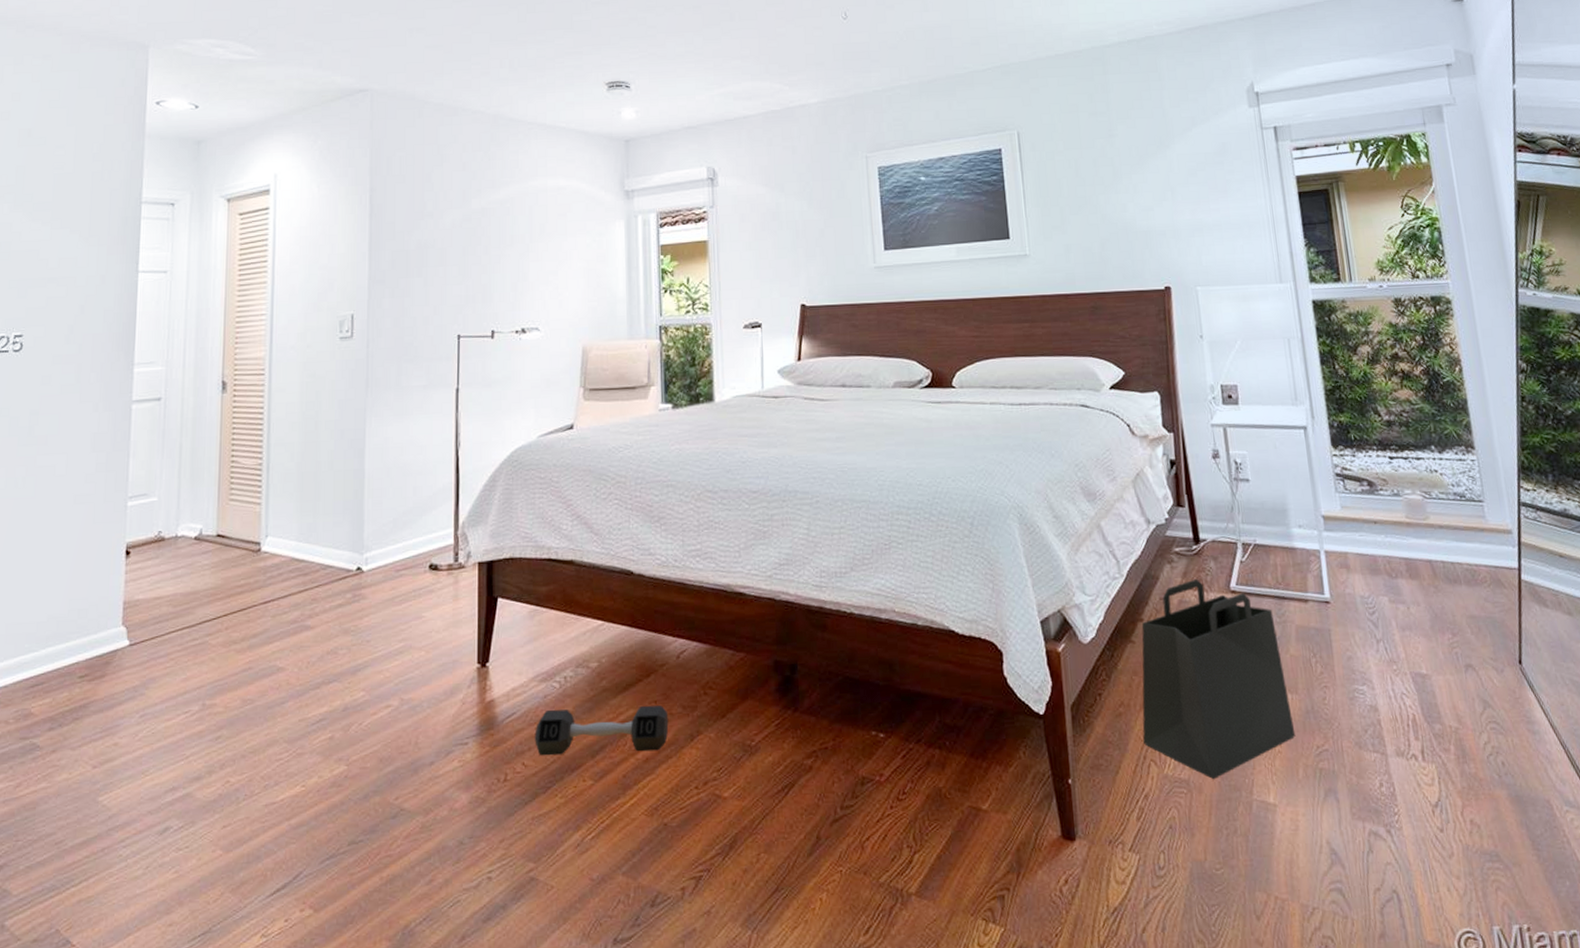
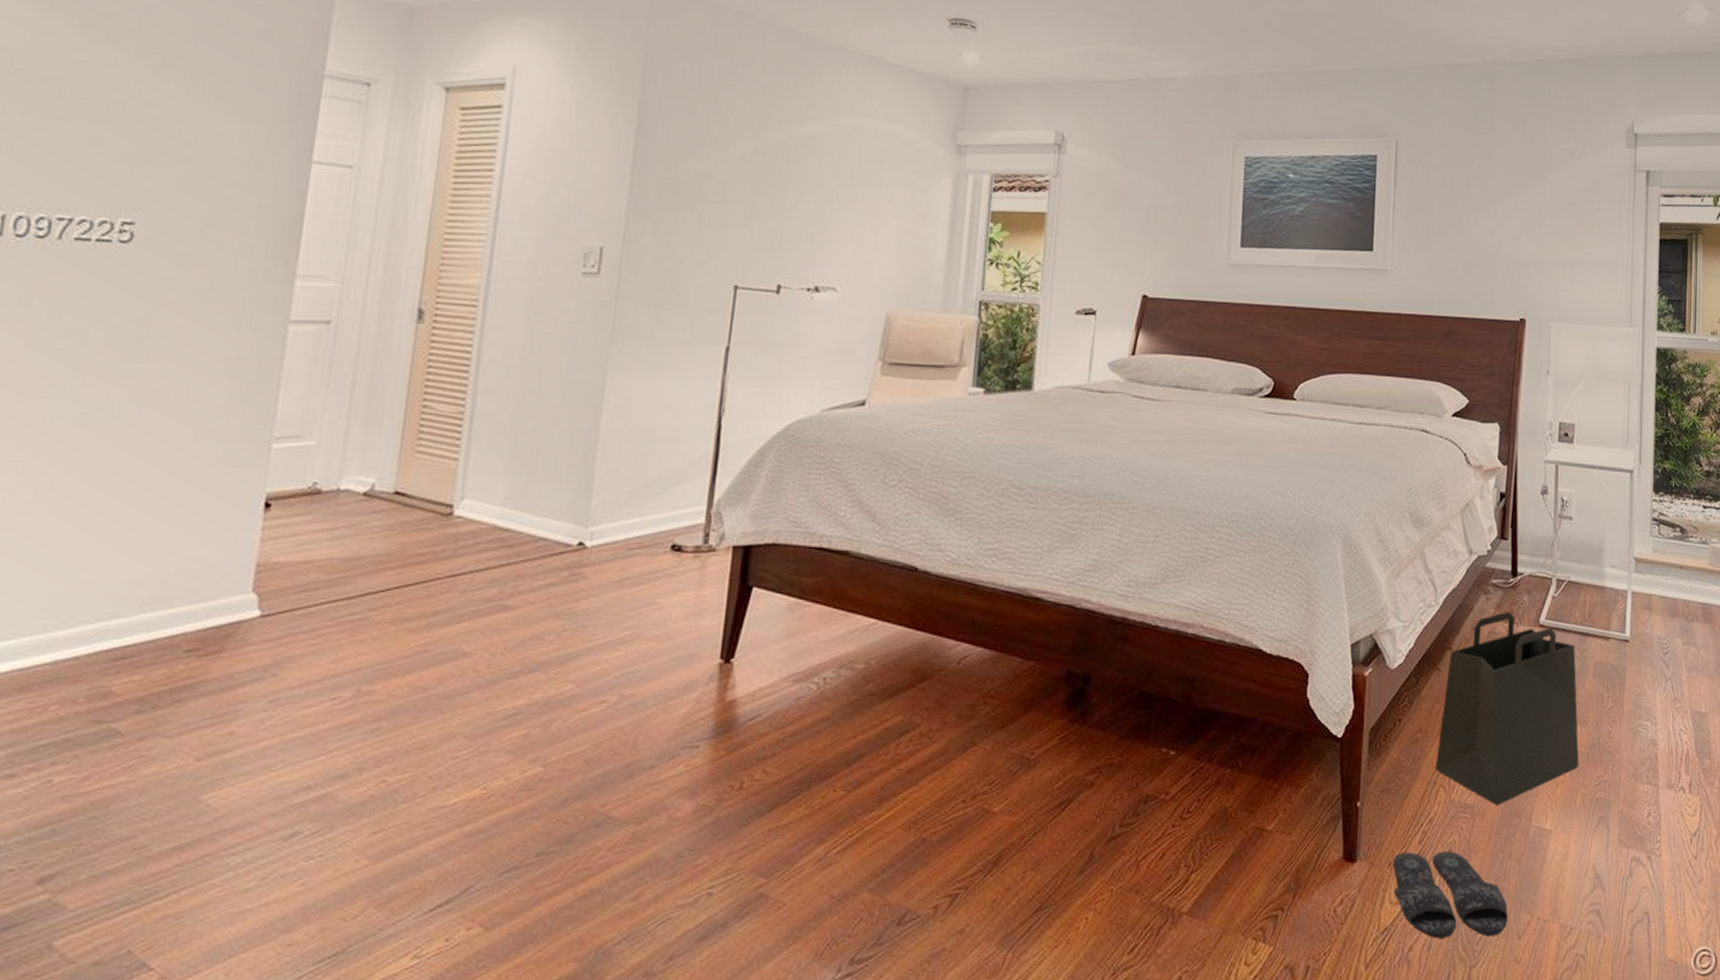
dumbbell: present [534,705,669,756] -> none [780,712,941,763]
slippers: none [1114,827,1243,919] -> present [1394,851,1508,938]

